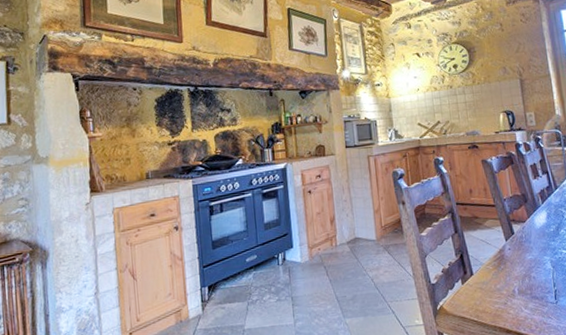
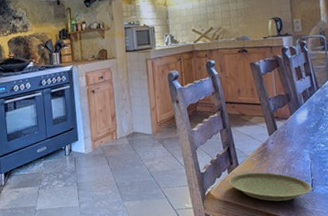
plate: none [462,282,556,316] -> present [228,172,312,202]

